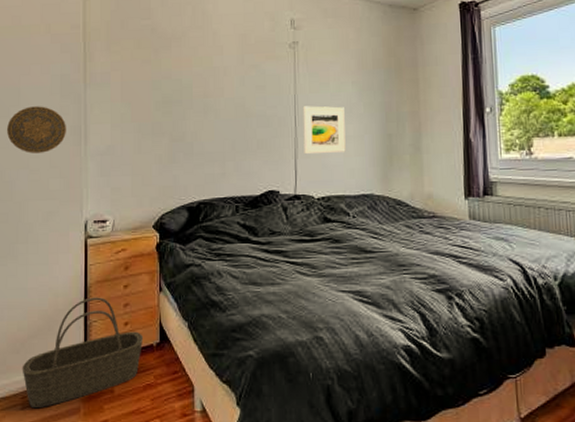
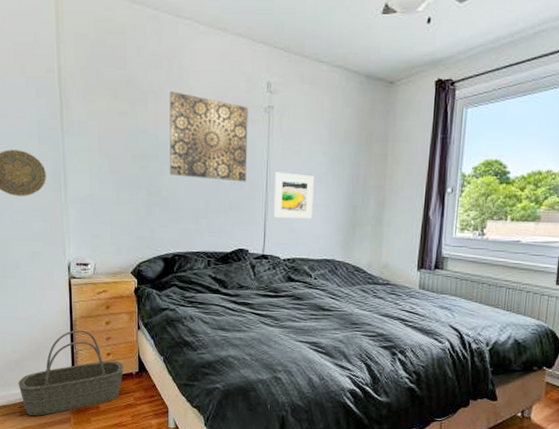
wall art: none [193,36,275,120] -> present [169,91,248,182]

